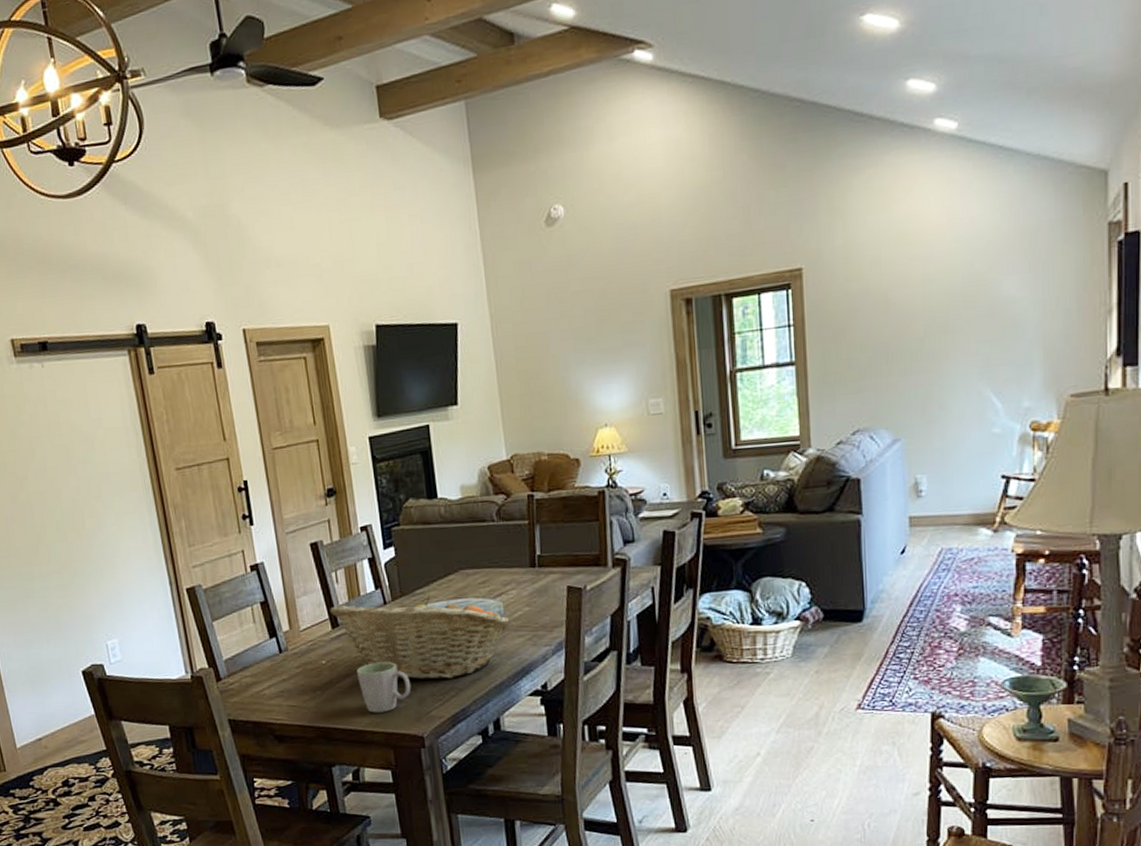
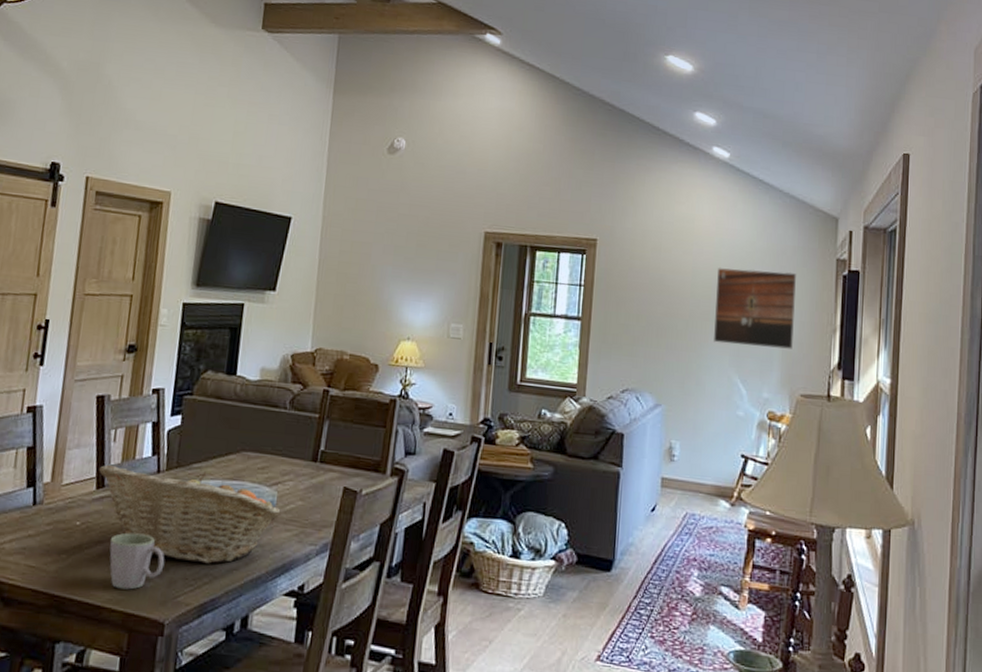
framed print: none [953,252,1057,357] -> present [713,268,796,349]

